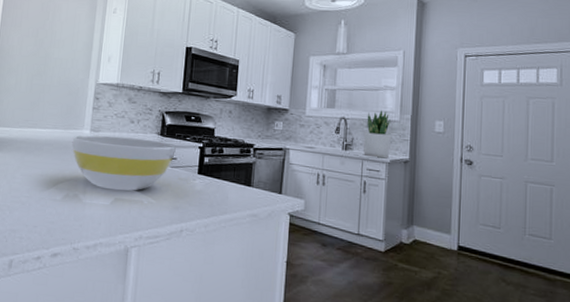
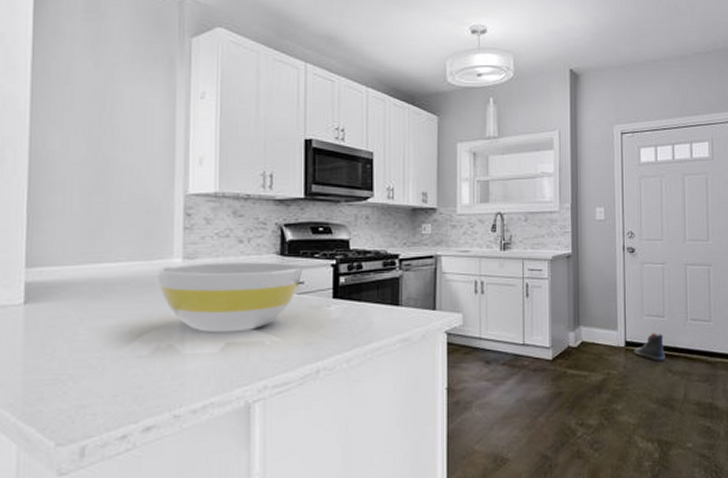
planter: present [363,110,391,159] -> none [522,201,552,255]
shoe: none [467,242,500,270] -> present [634,333,665,362]

